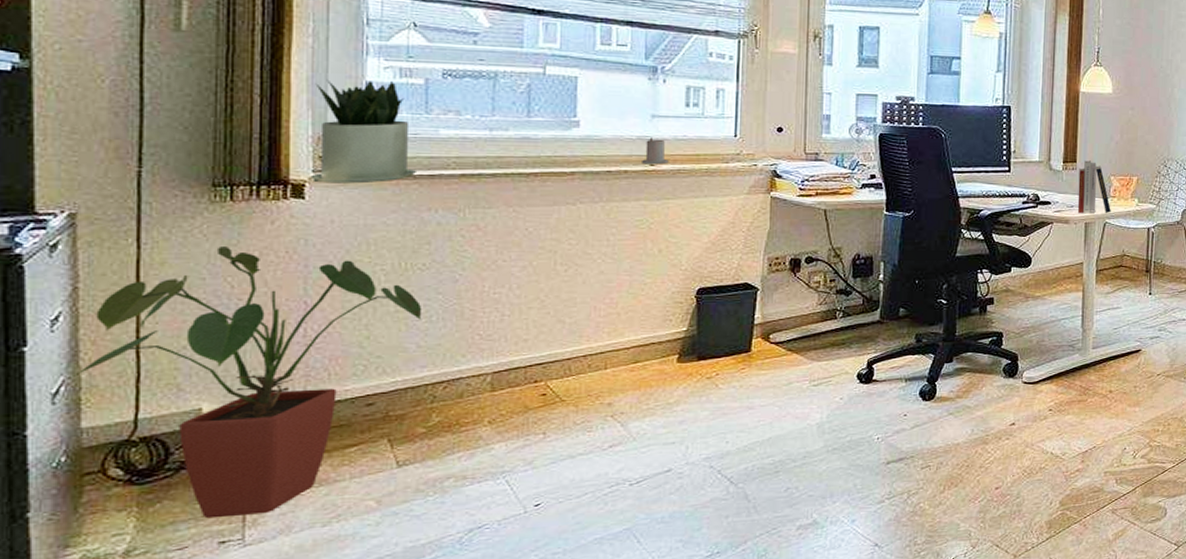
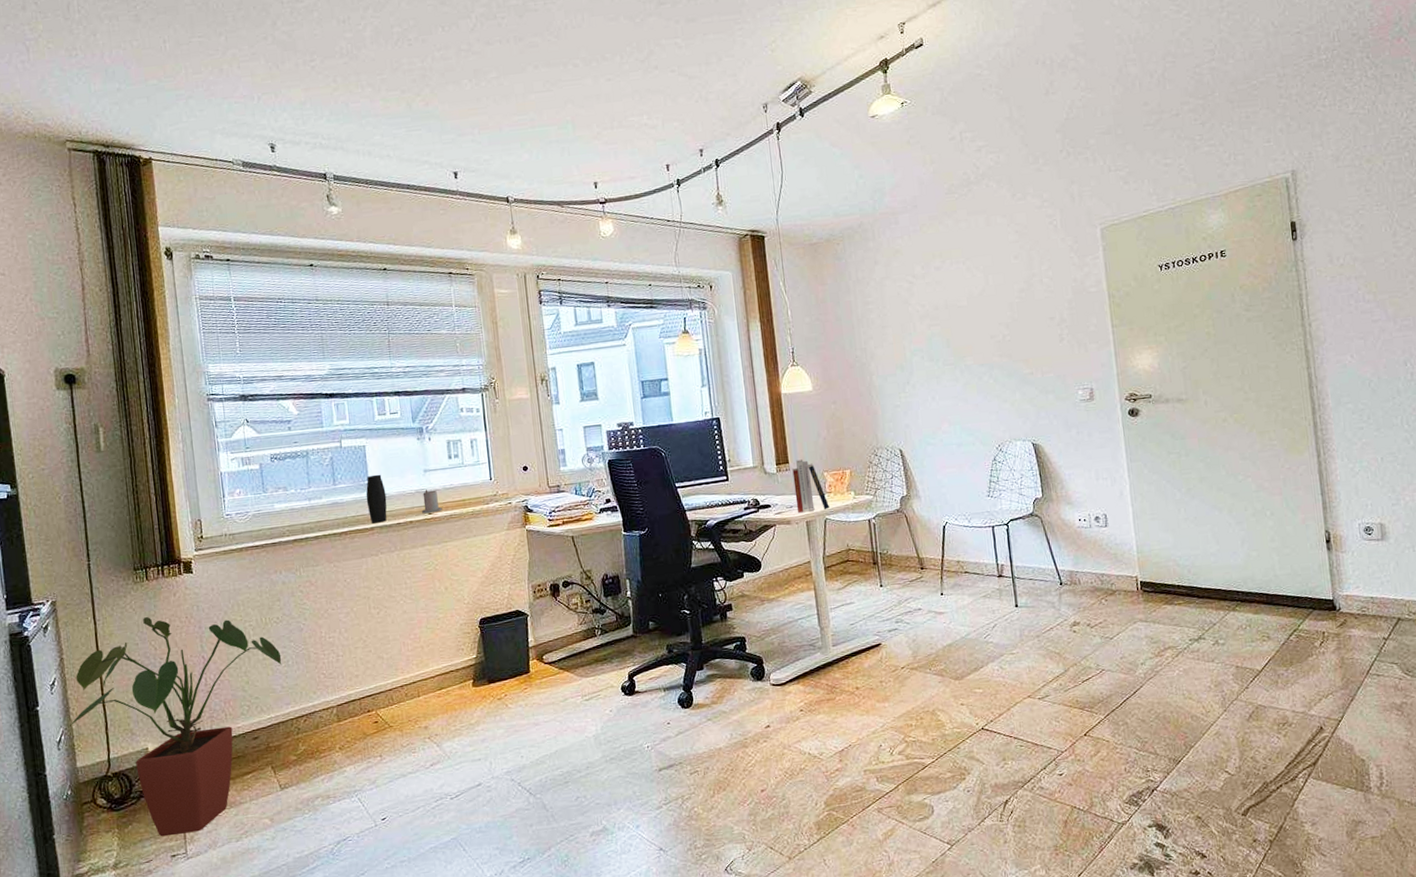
planter: present [310,79,416,184] -> none [188,469,263,559]
vase: none [569,112,598,169] -> present [365,474,387,525]

